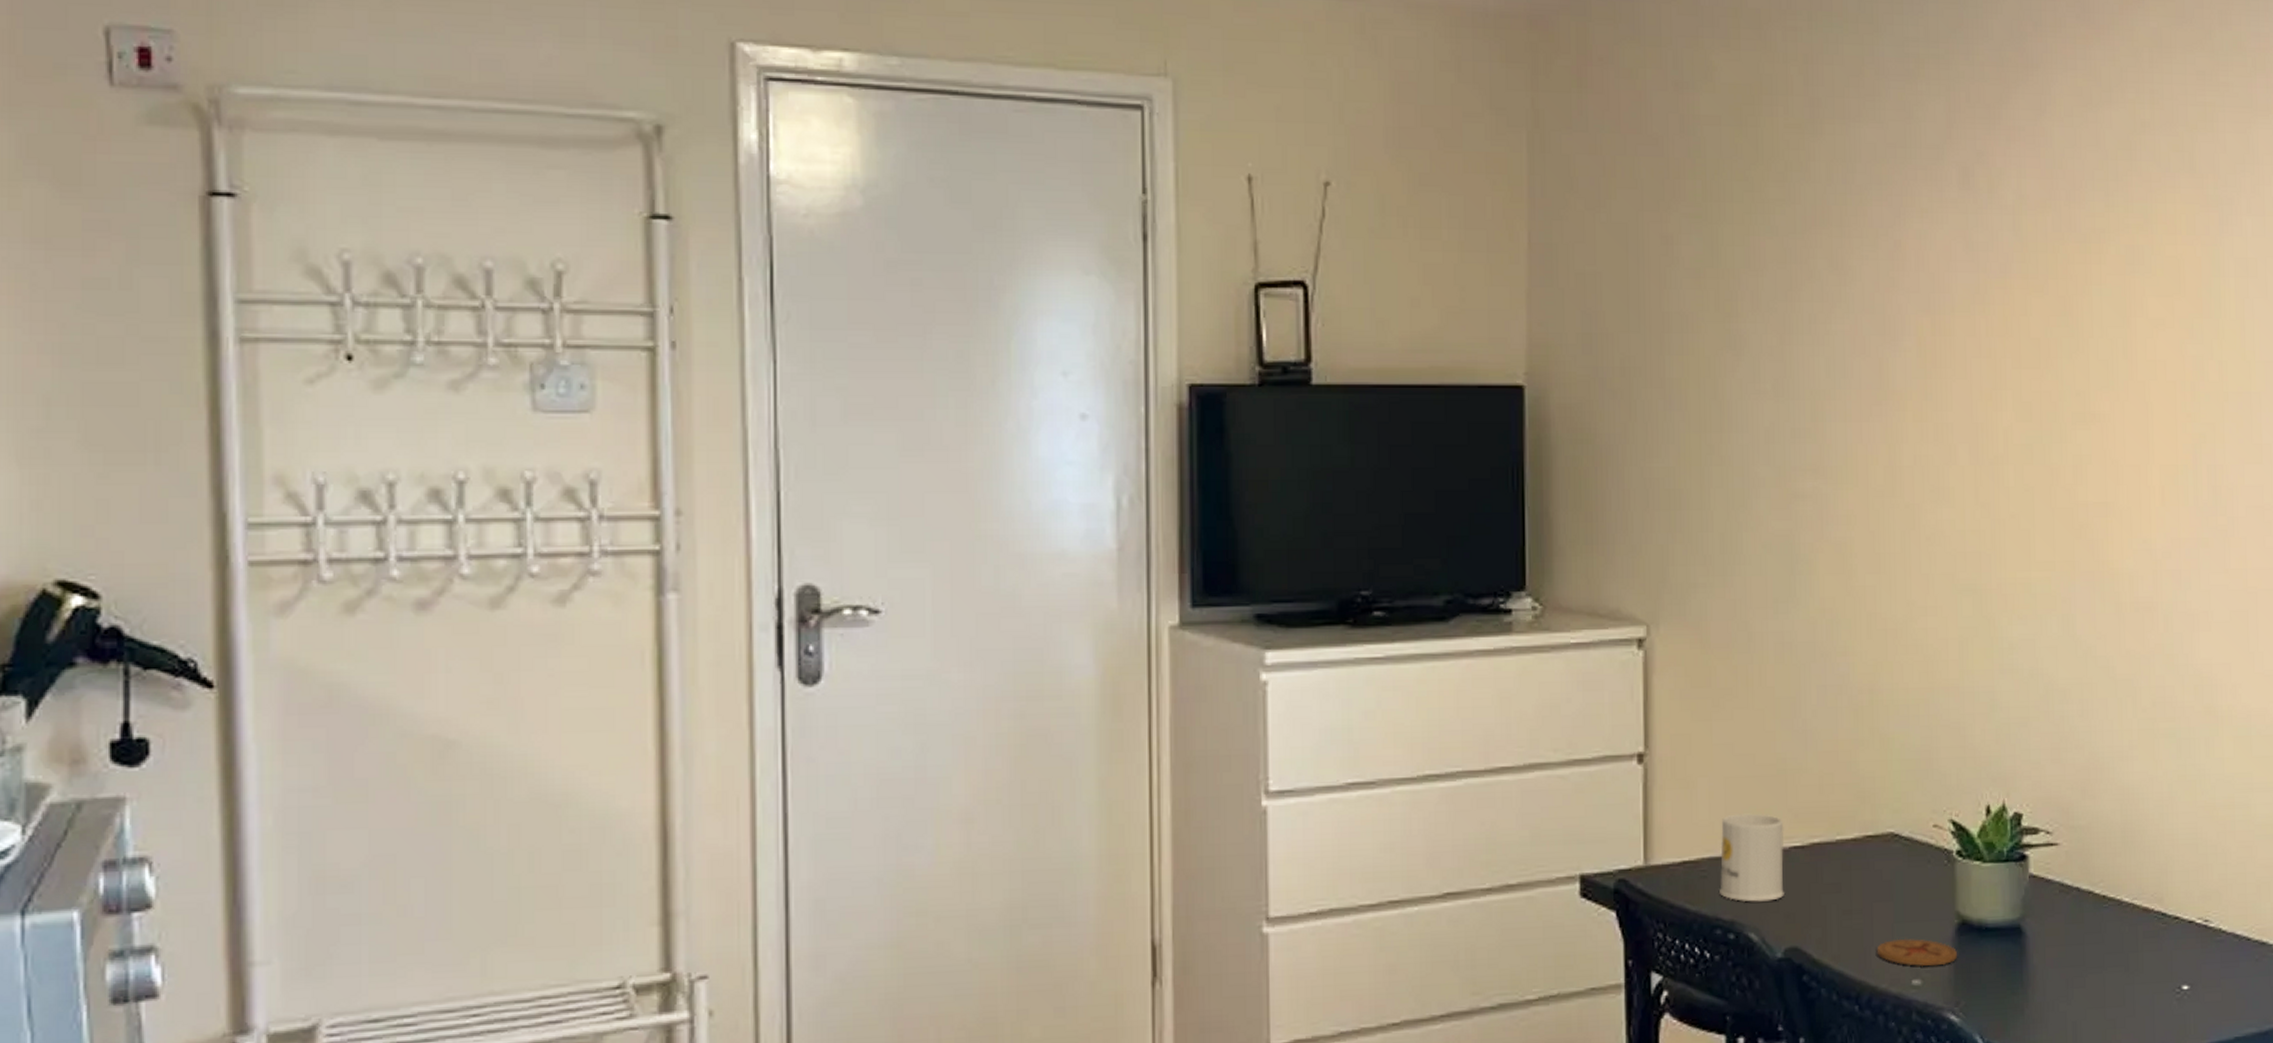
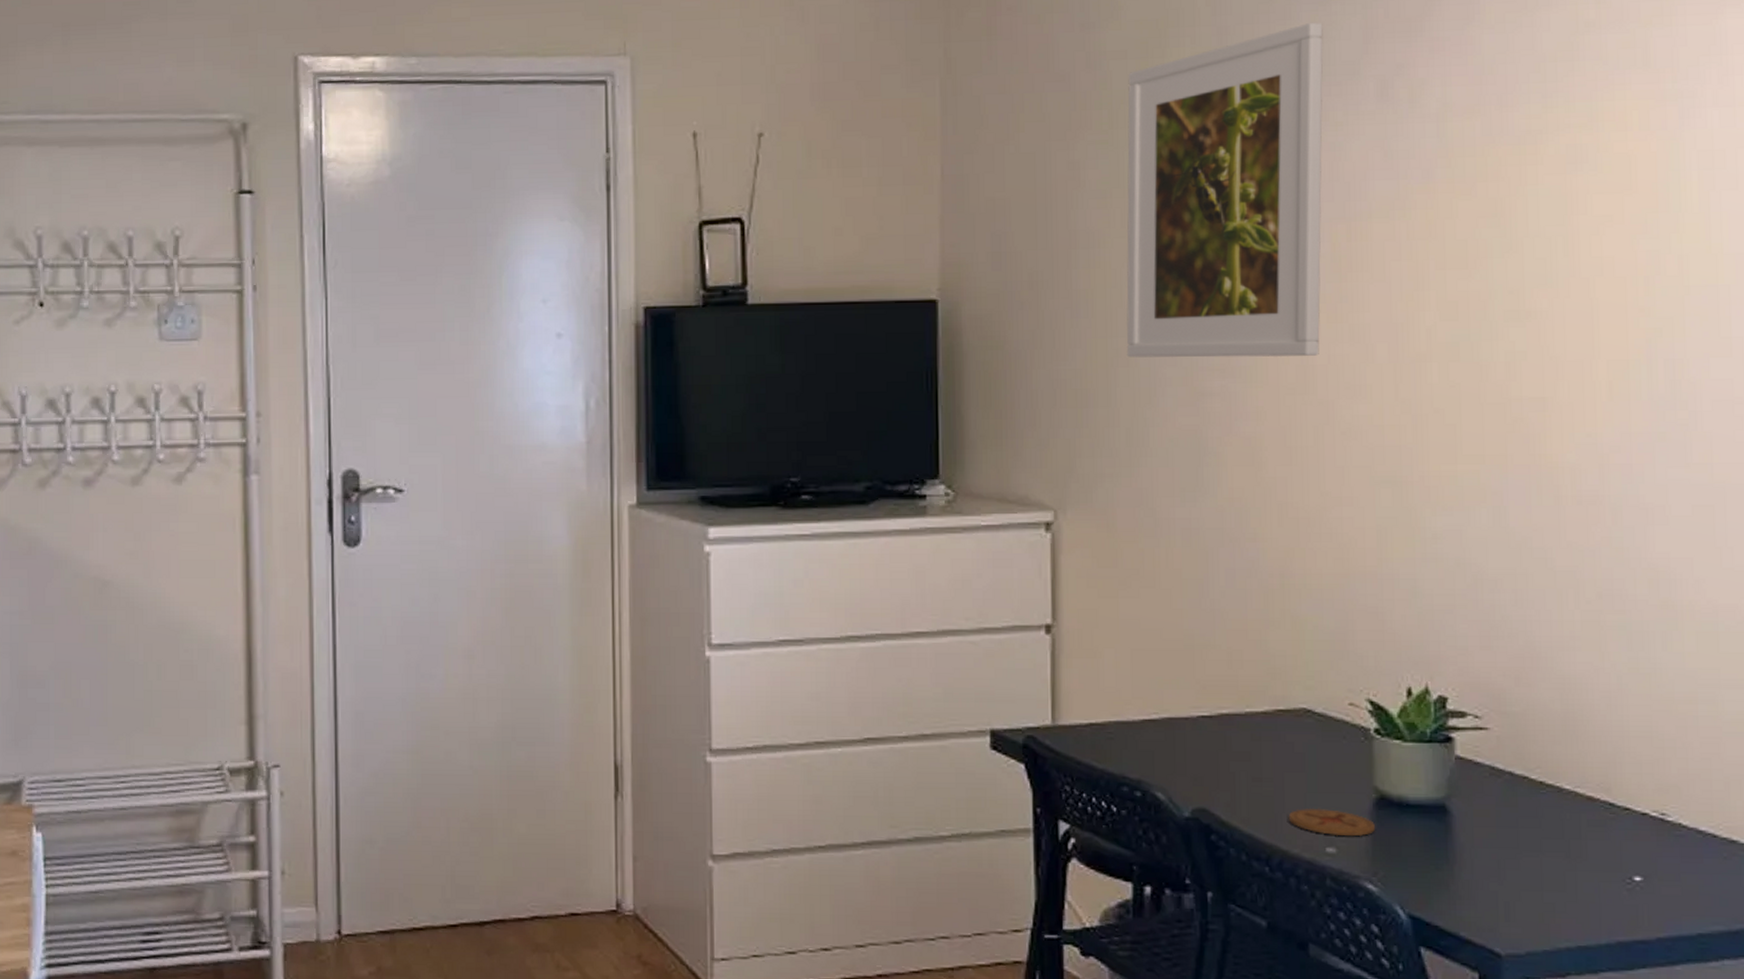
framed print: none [1720,100,1910,456] -> present [1126,22,1323,358]
mug: present [1720,813,1784,902] -> none [1126,683,1192,765]

